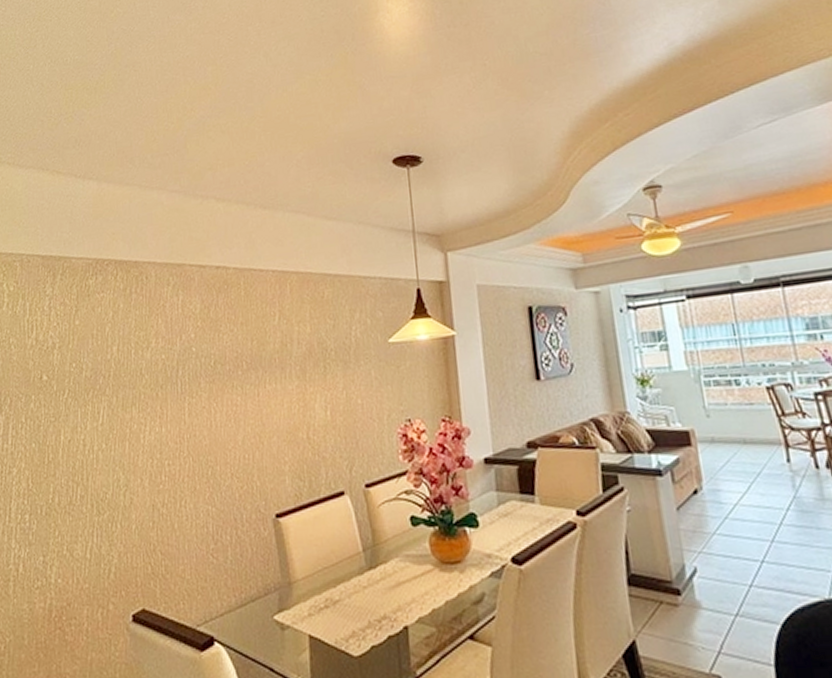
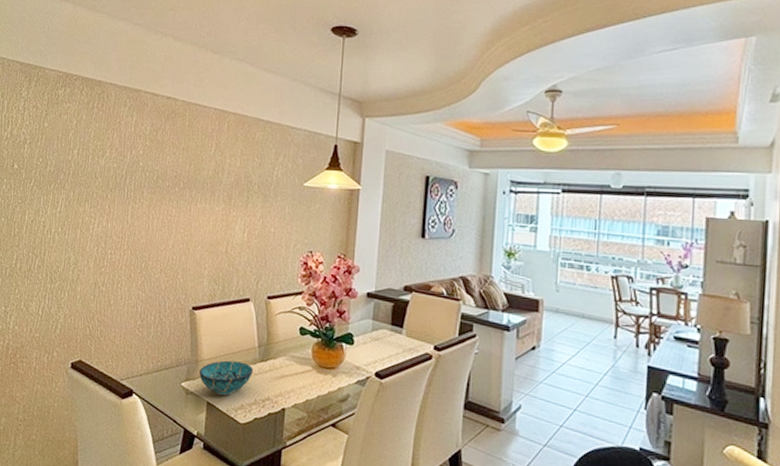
decorative bowl: none [293,574,362,623] -> present [198,360,254,395]

